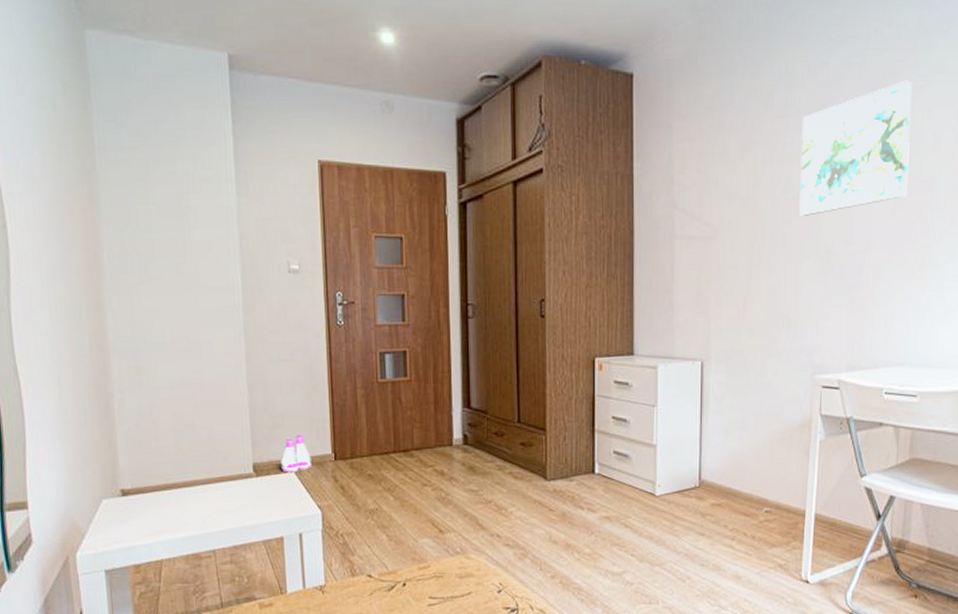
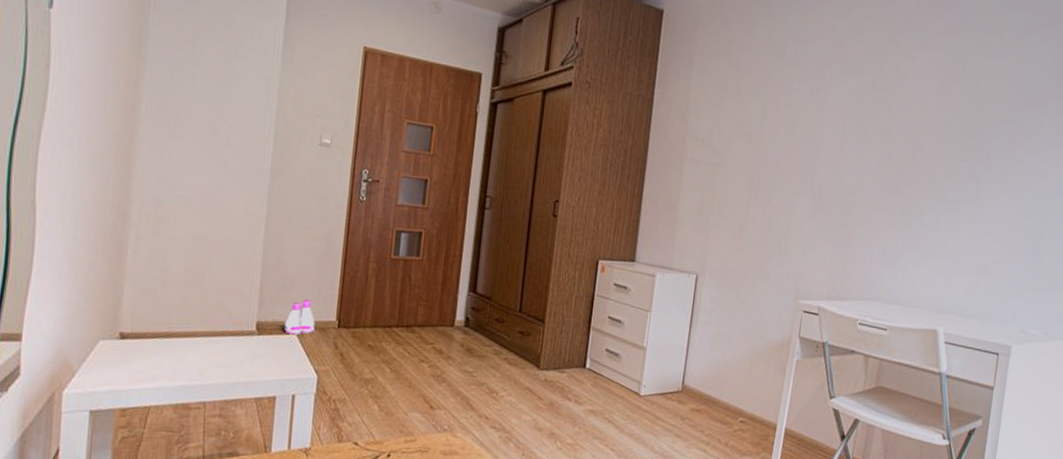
wall art: present [799,80,912,216] -> none [798,49,907,156]

